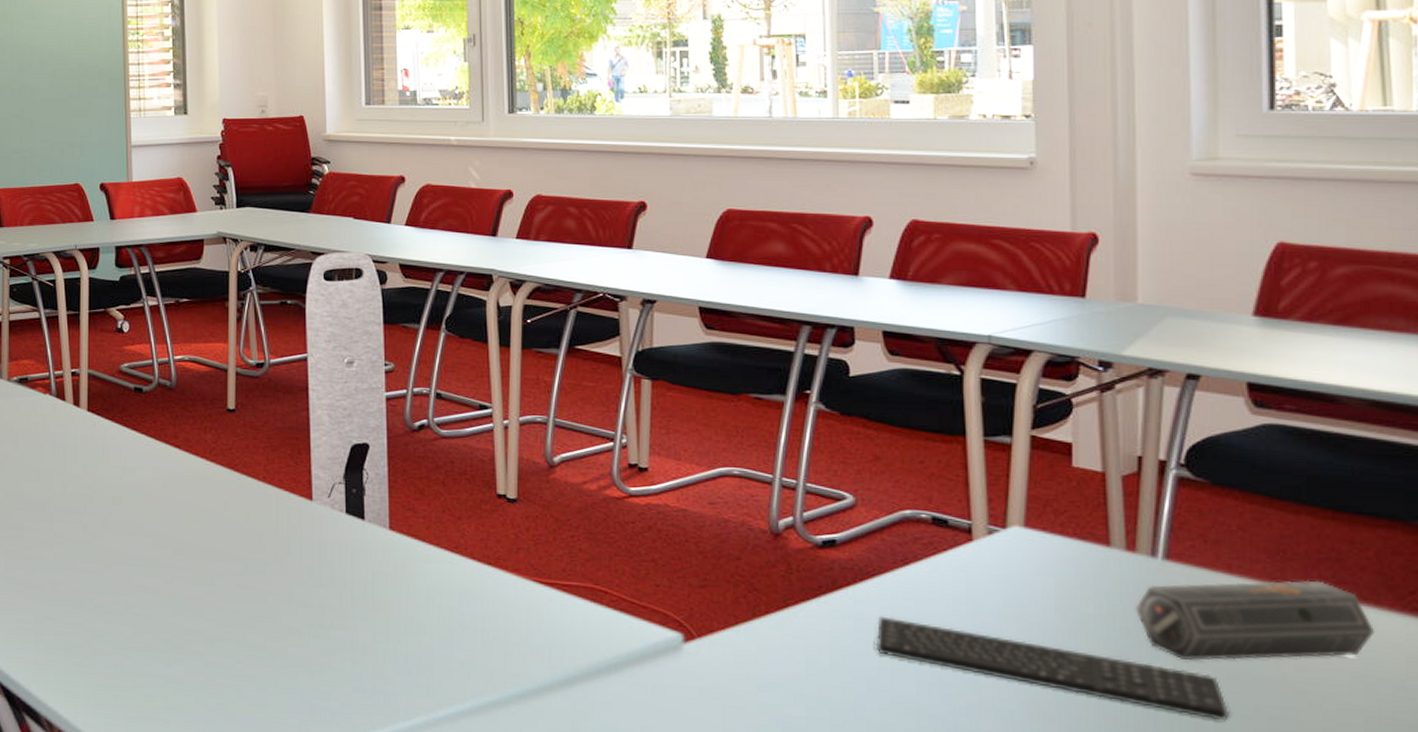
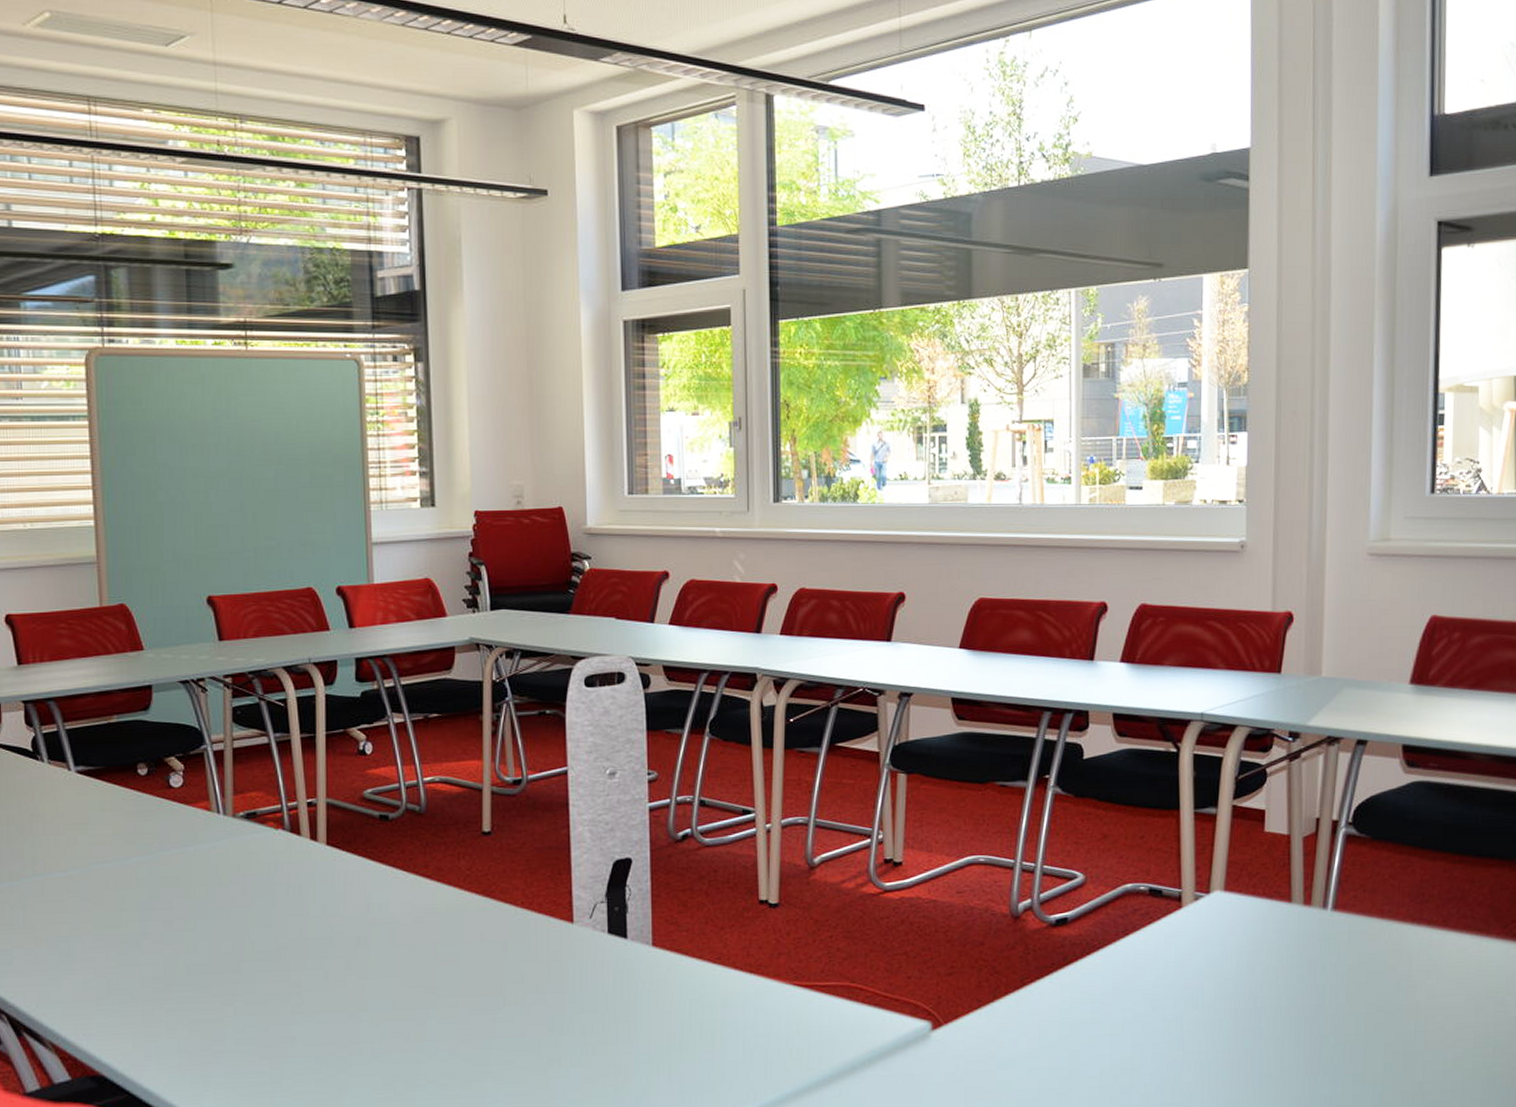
keyboard: present [875,616,1230,721] -> none [1098,986,1377,1050]
speaker: present [1134,580,1376,660] -> none [1308,917,1486,998]

